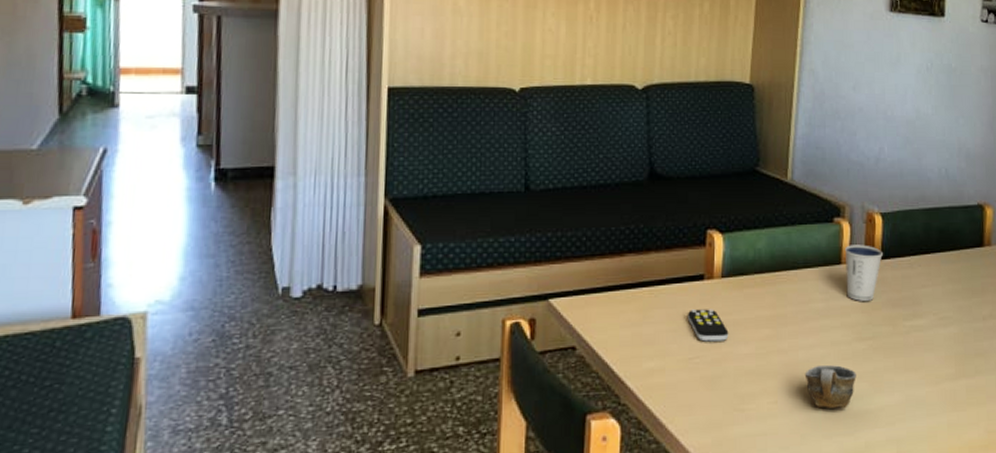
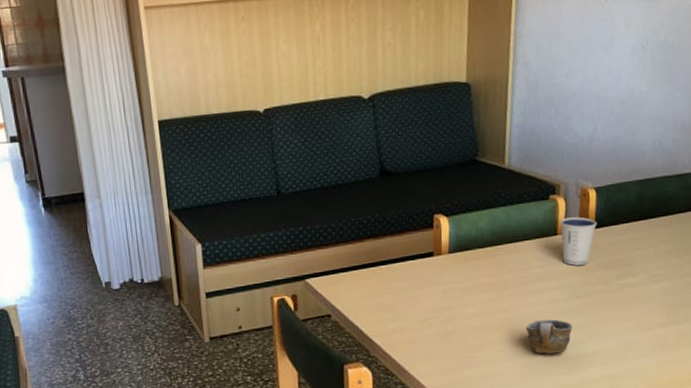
remote control: present [687,309,729,342] -> none [420,279,458,306]

